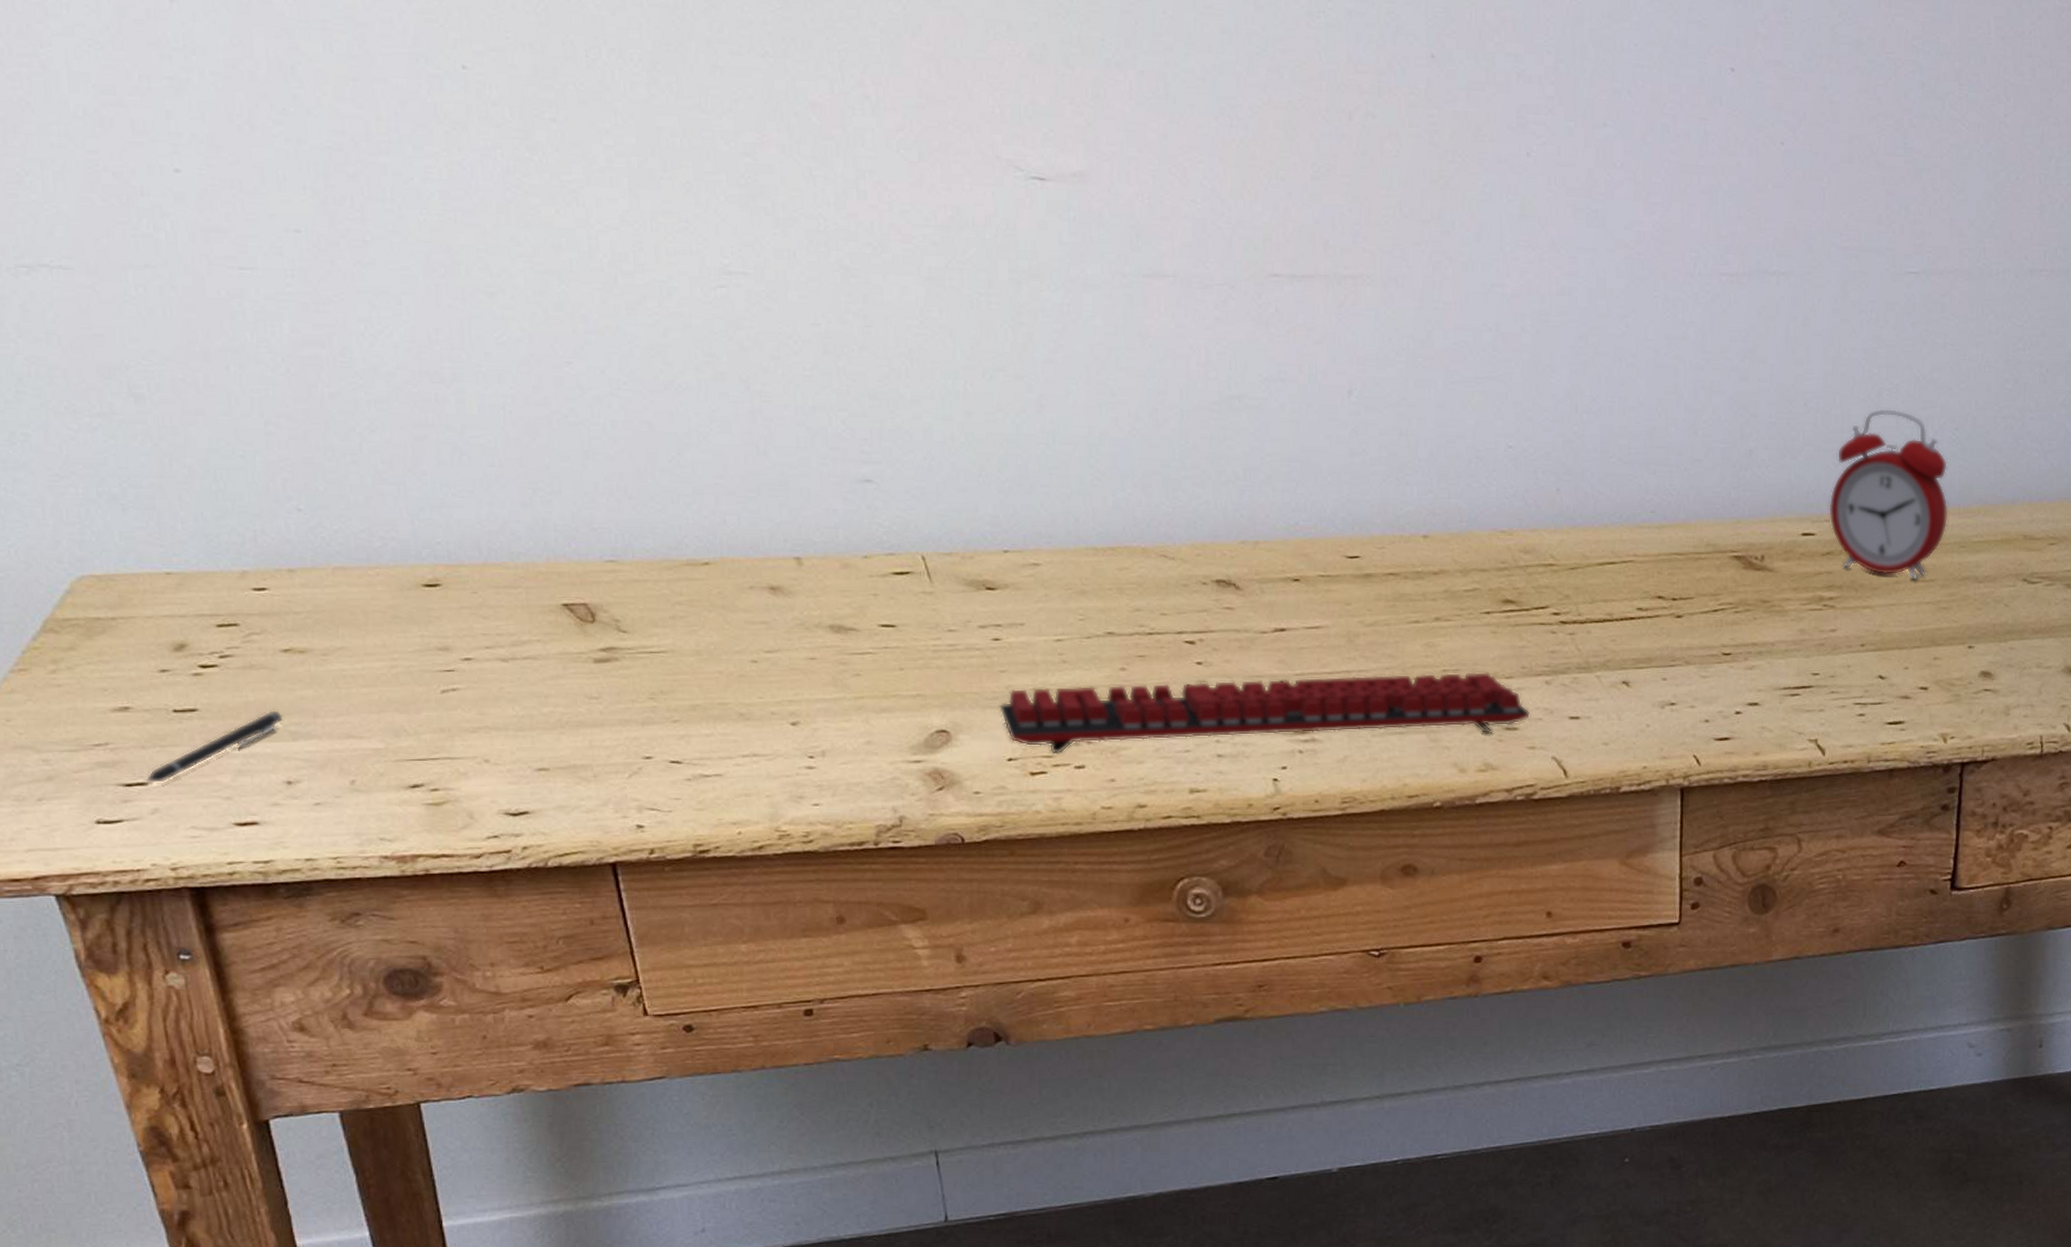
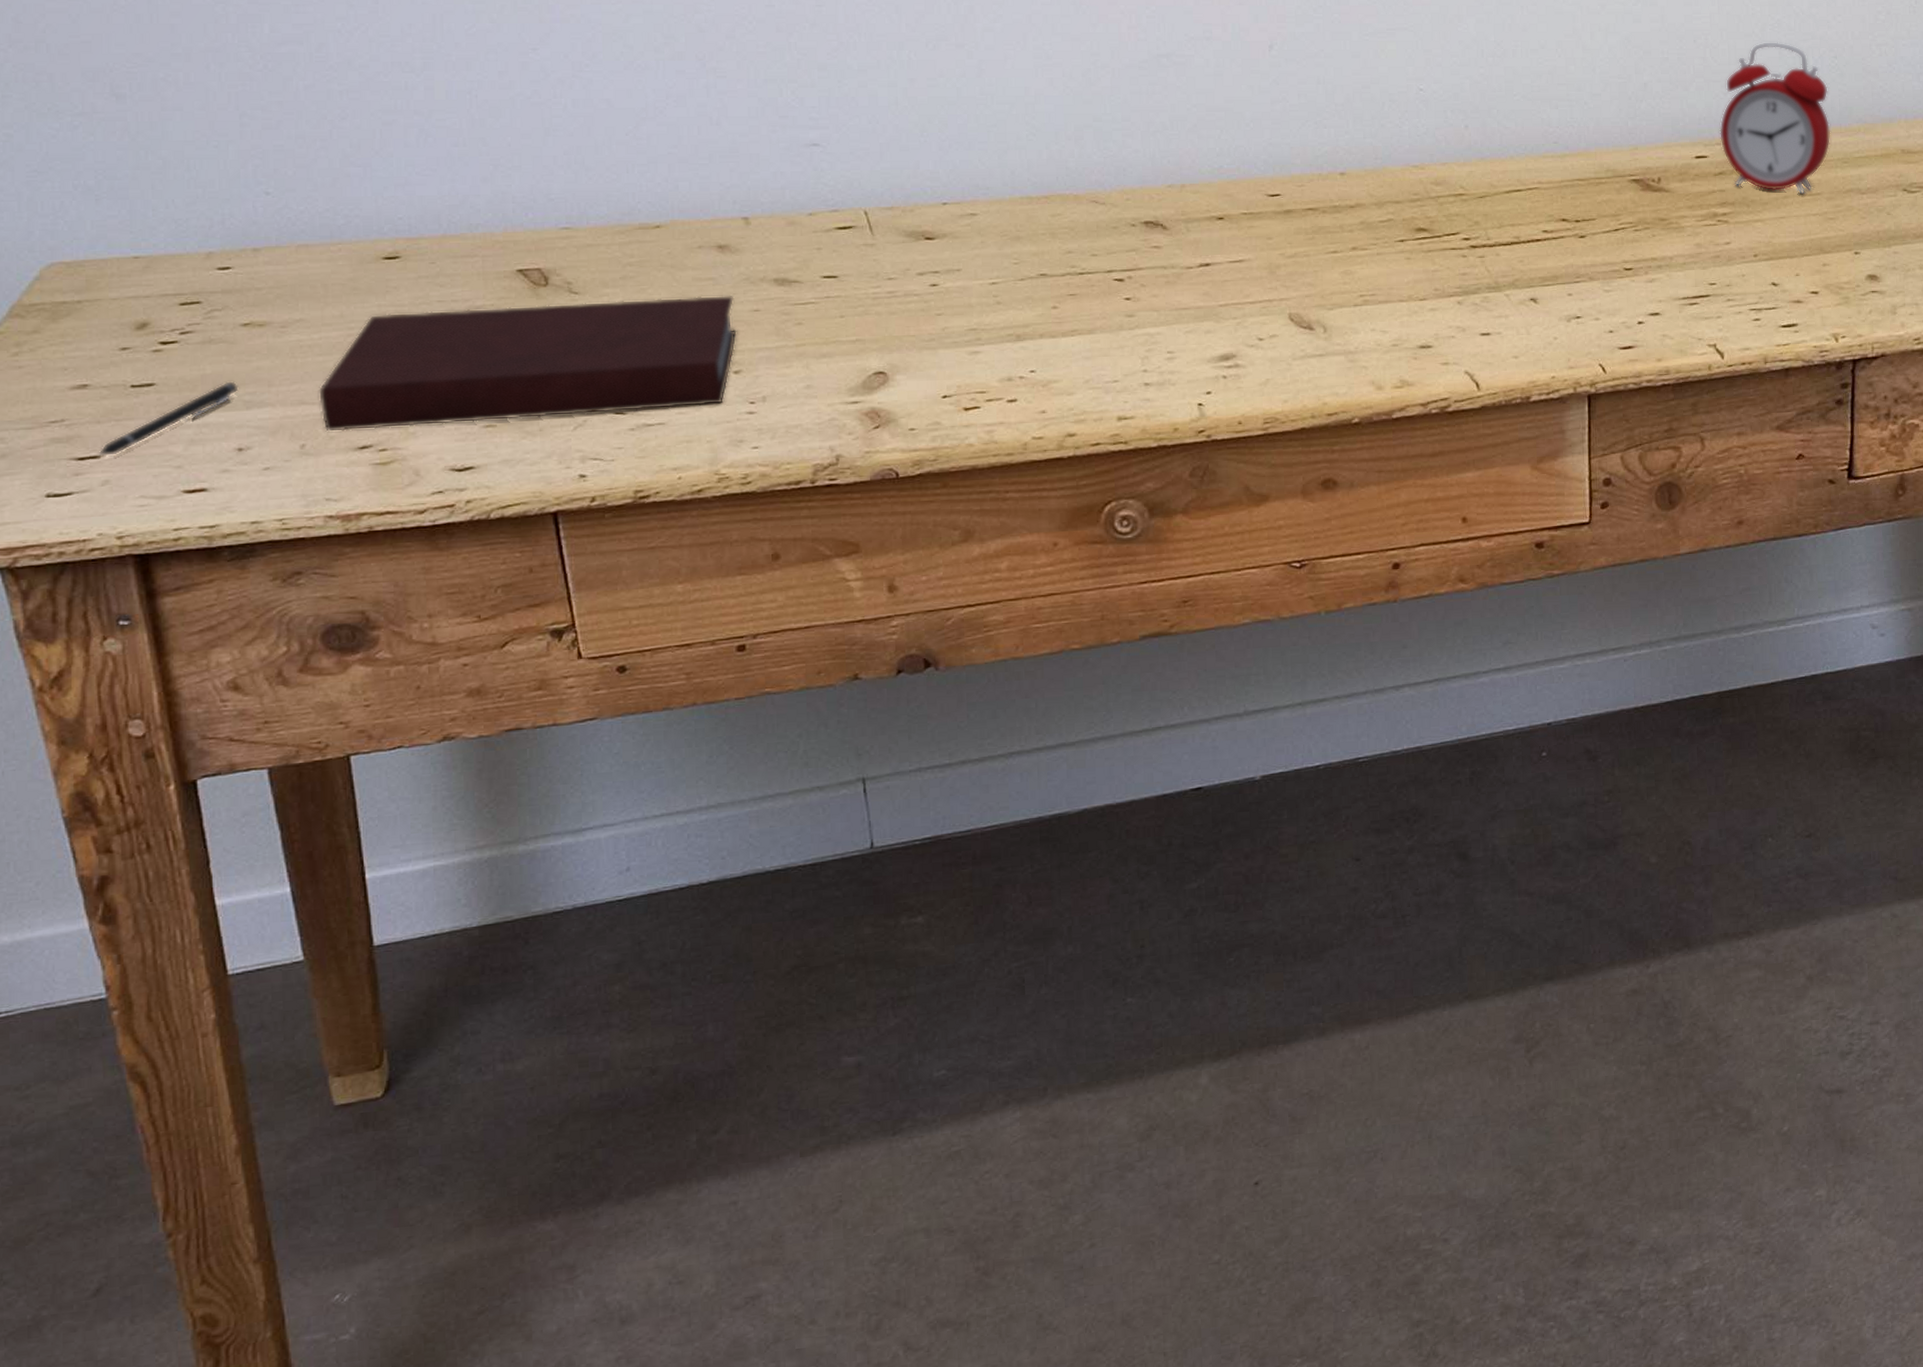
notebook: none [364,640,793,768] -> present [317,295,737,431]
keyboard: present [999,671,1531,755] -> none [935,295,1444,390]

